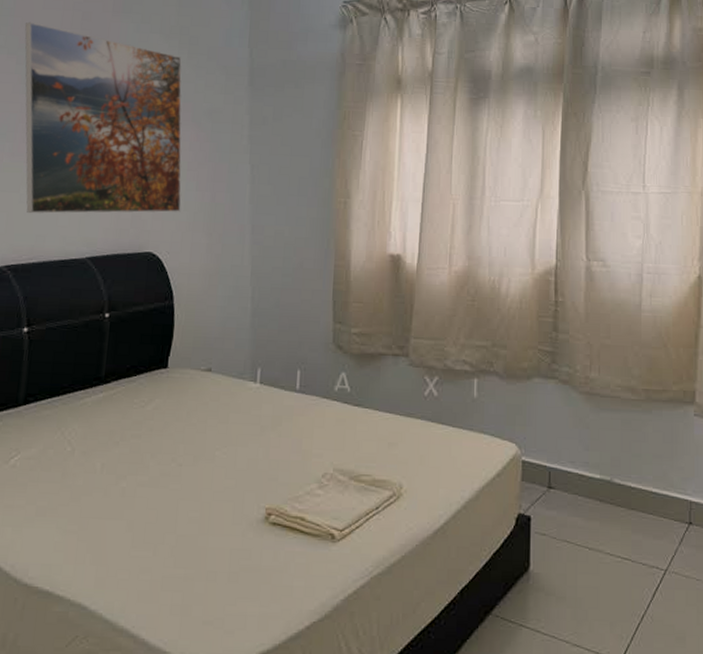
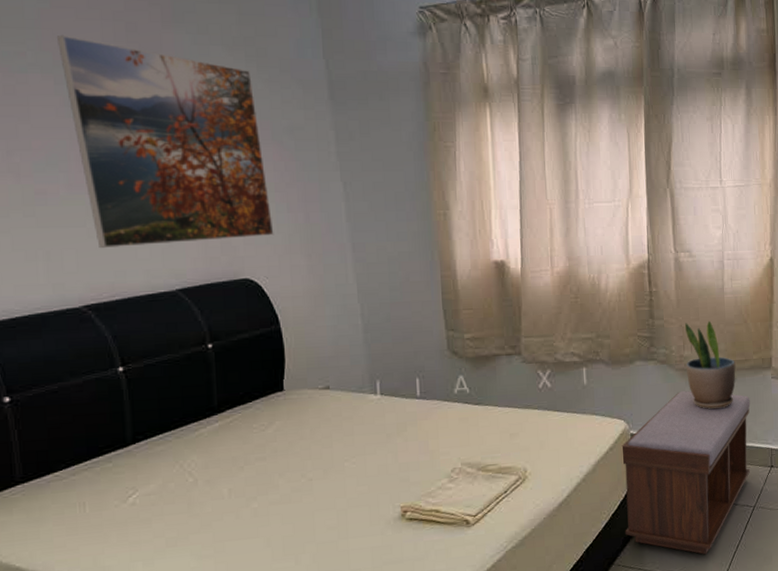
bench: none [507,418,667,620] -> present [621,391,751,554]
potted plant: none [592,340,651,445] -> present [684,320,736,409]

